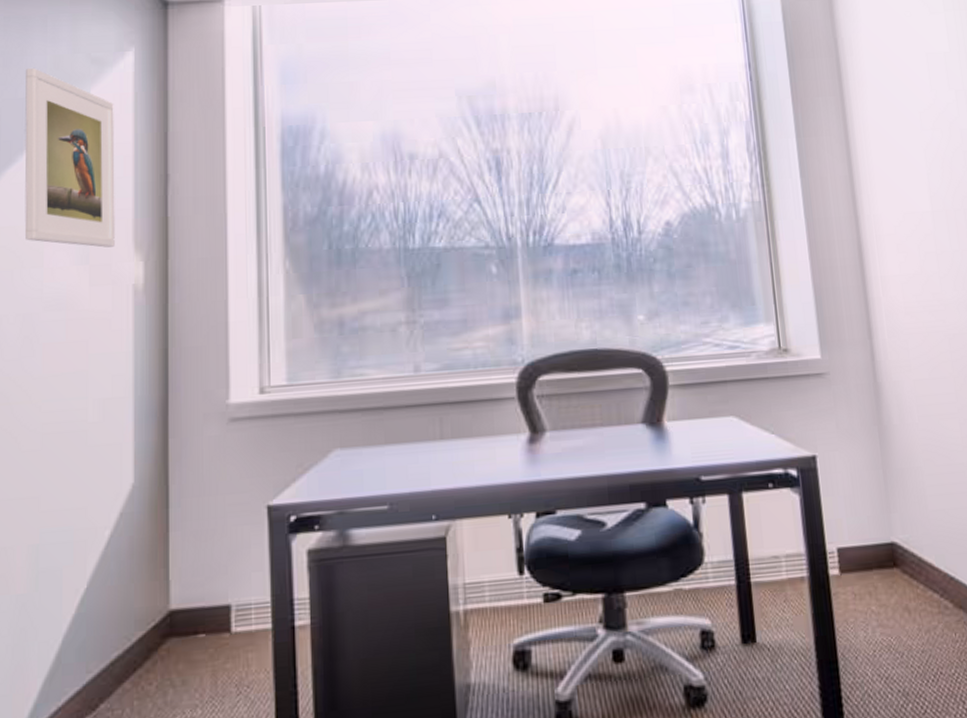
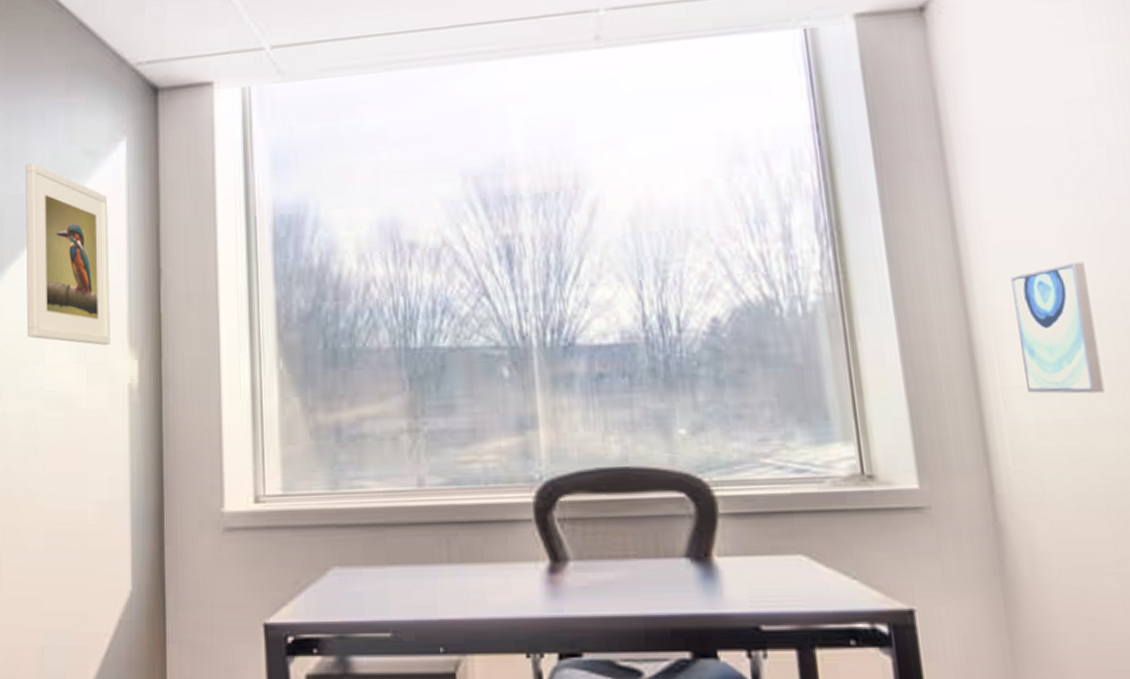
wall art: none [888,179,952,281] -> present [1011,262,1105,394]

